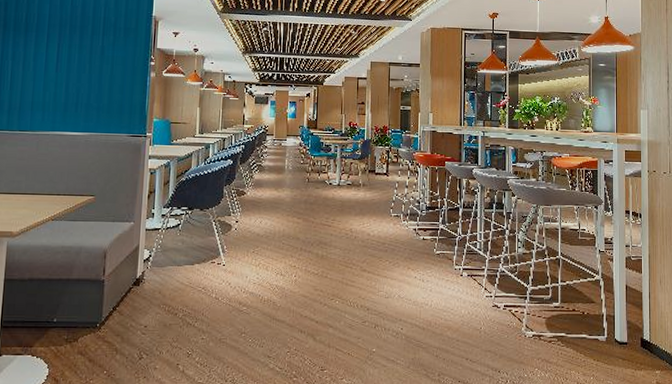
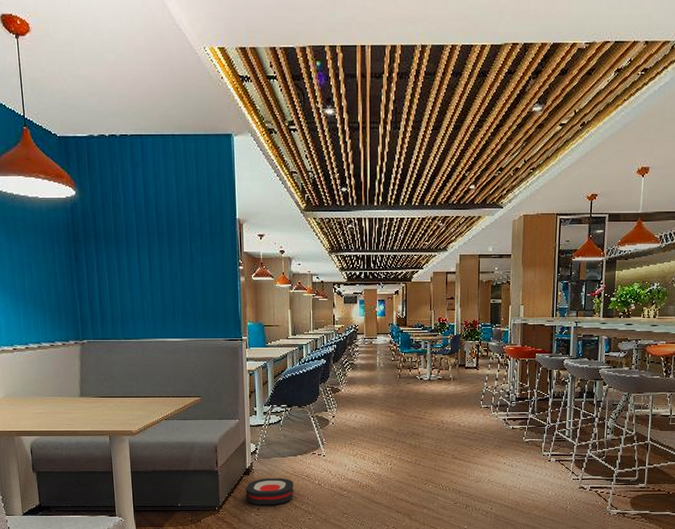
robot vacuum: none [133,289,188,321] -> present [245,477,294,504]

